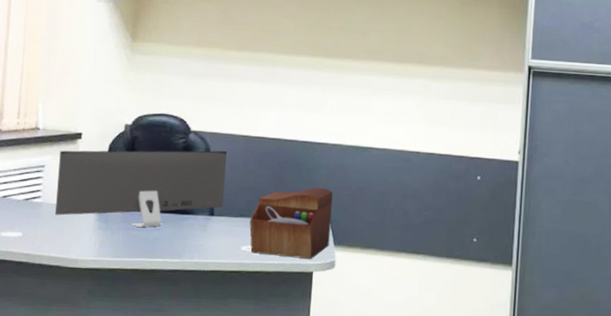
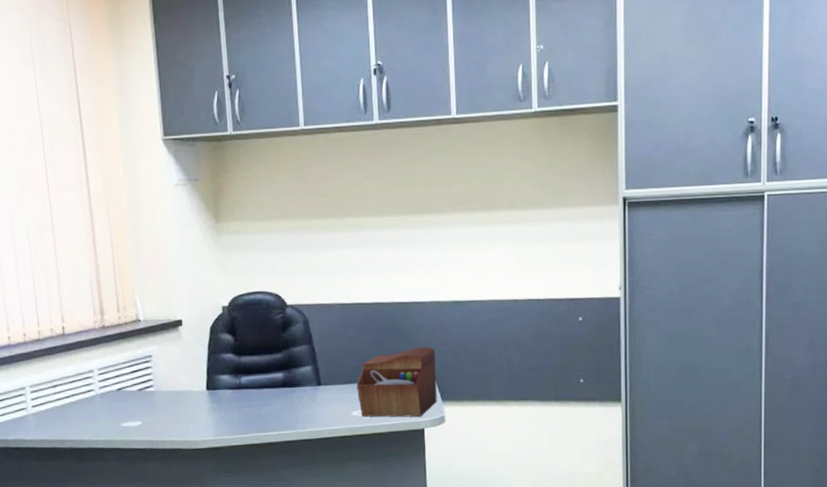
monitor: present [55,150,227,228] -> none [164,321,329,405]

